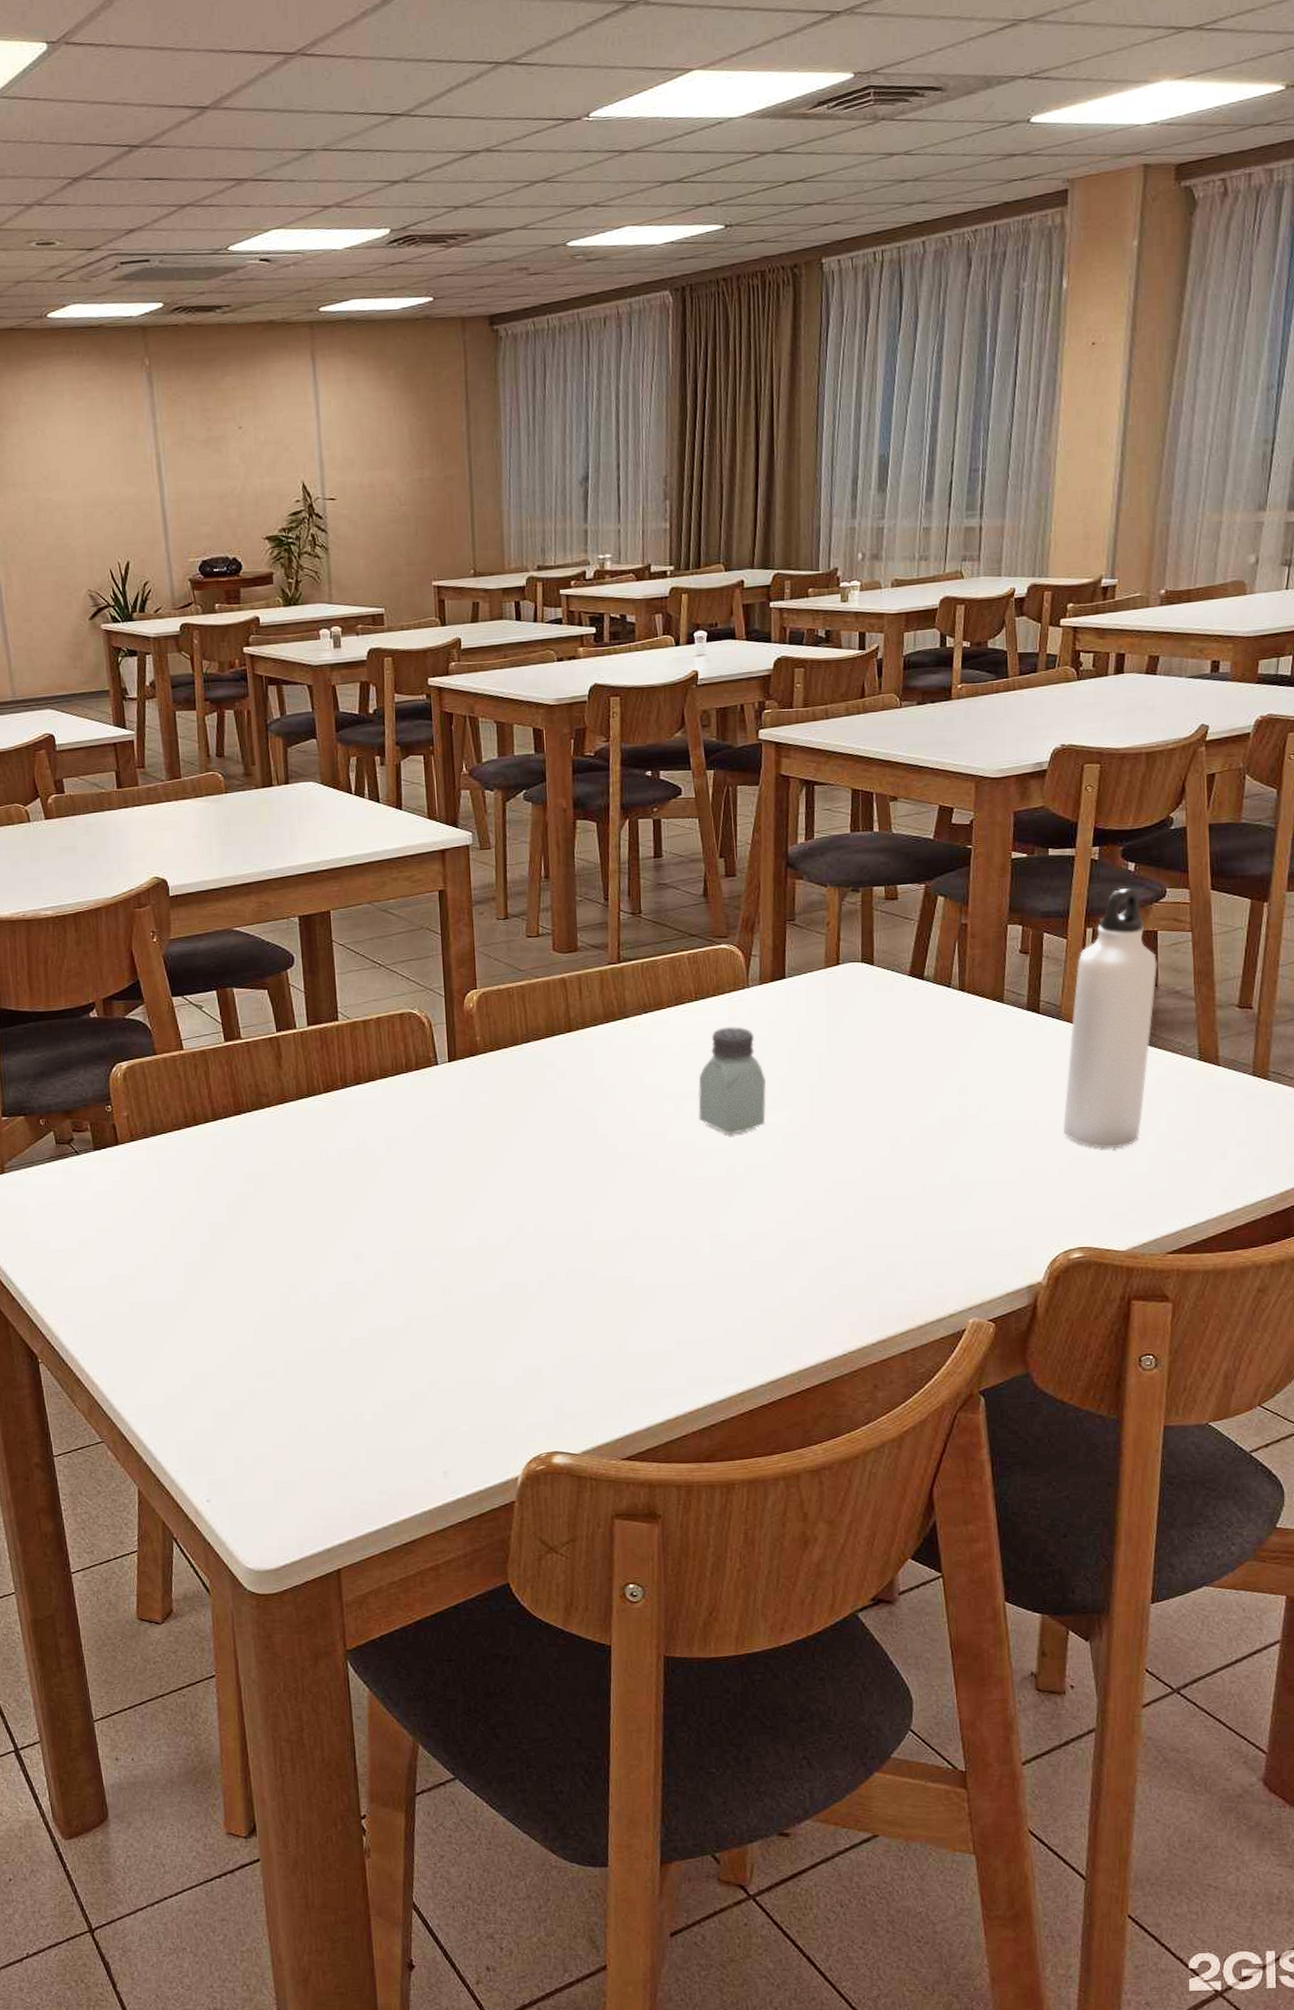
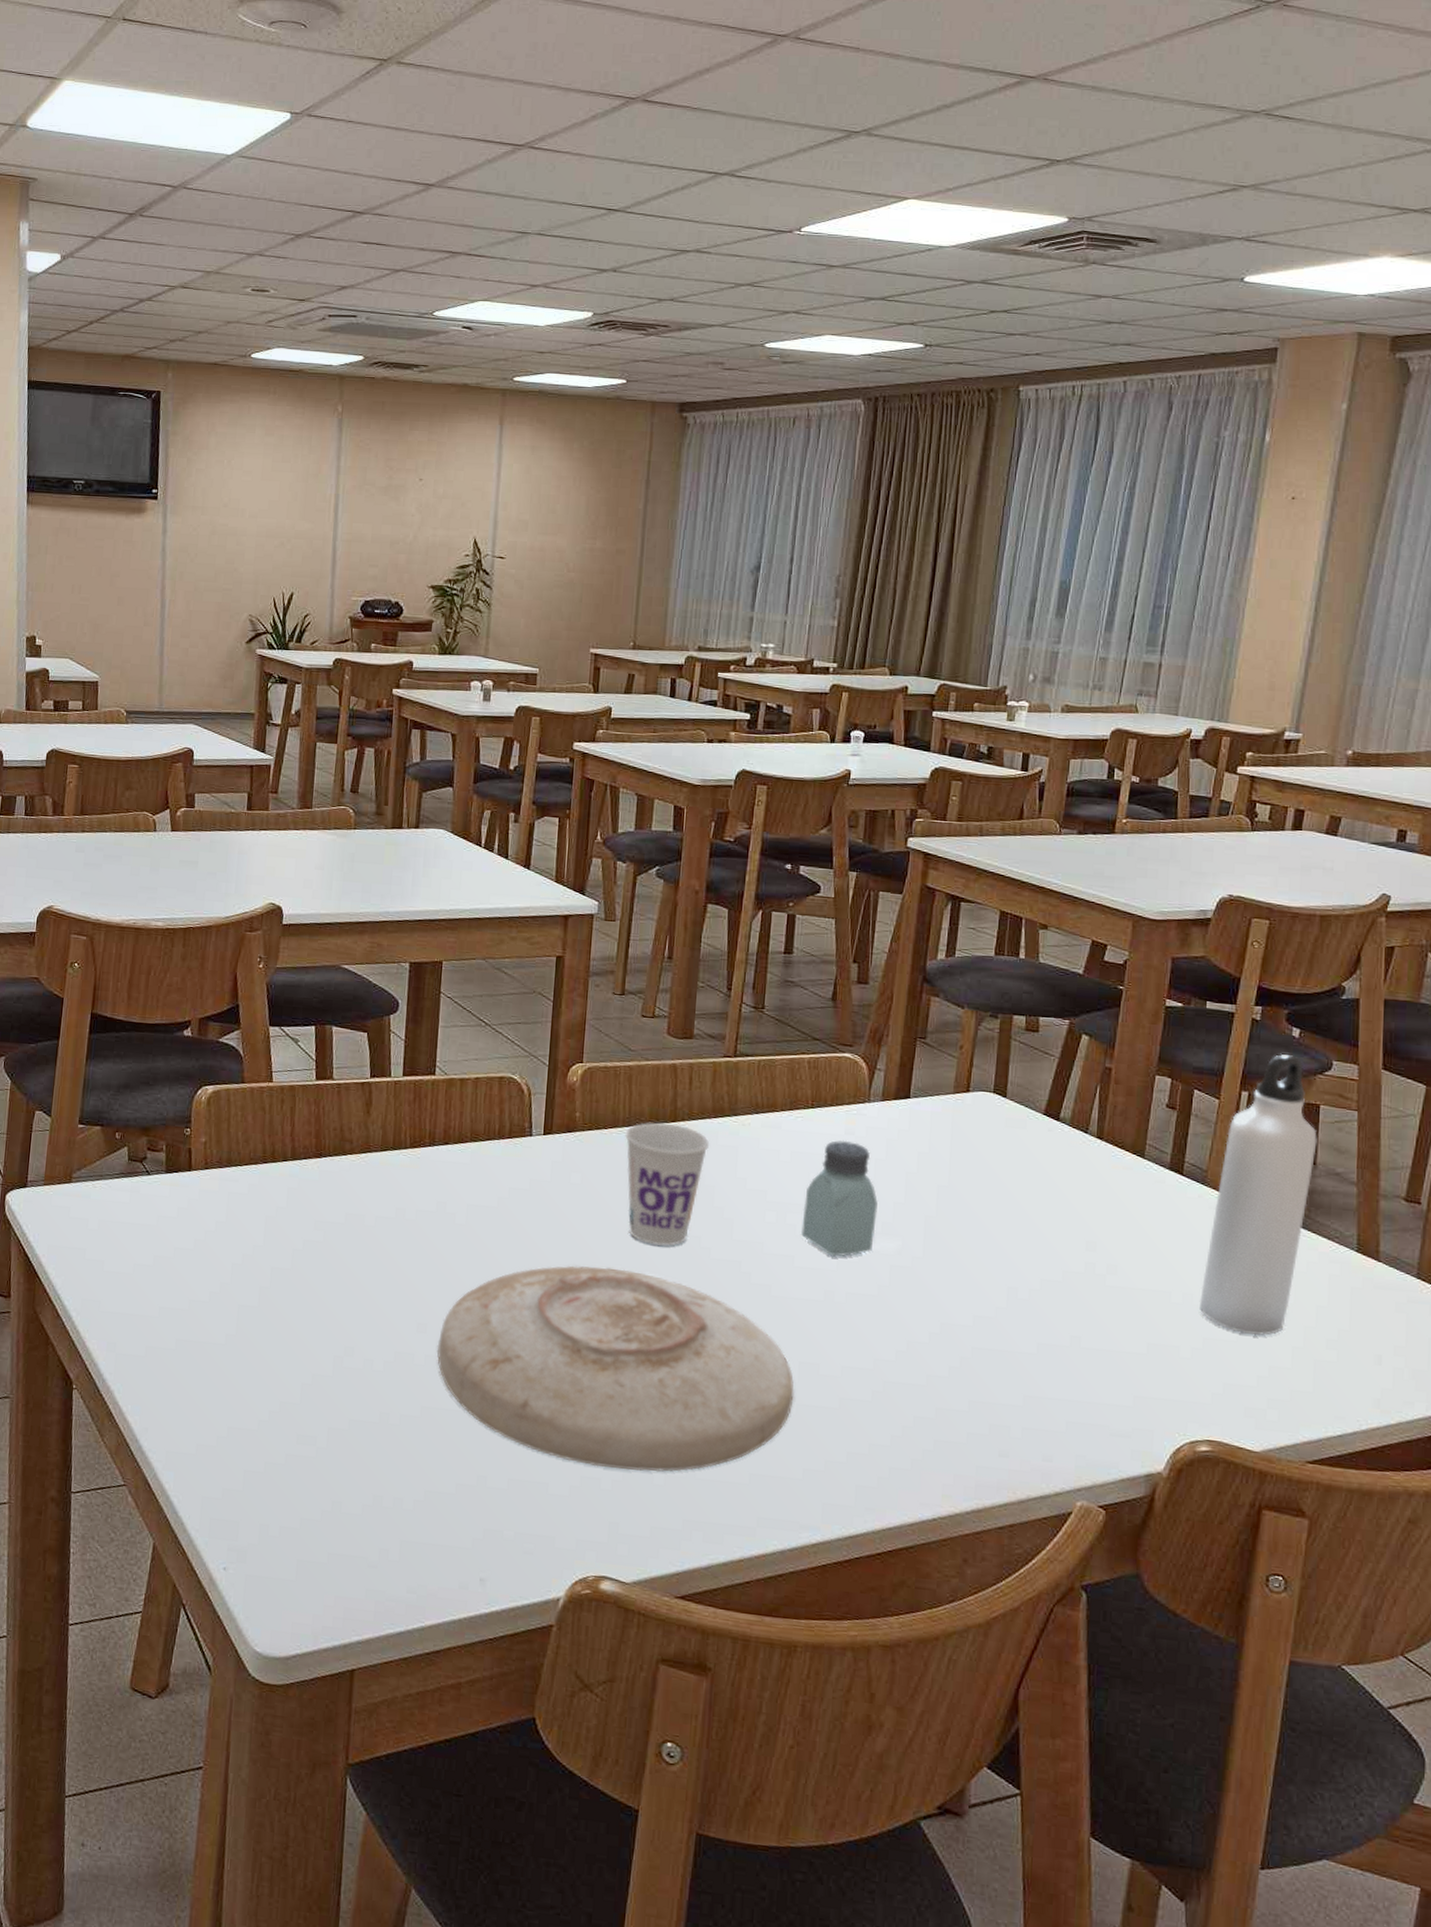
plate: none [375,1175,708,1357] -> present [436,1265,794,1472]
cup: none [525,1034,605,1150] -> present [625,1122,710,1246]

